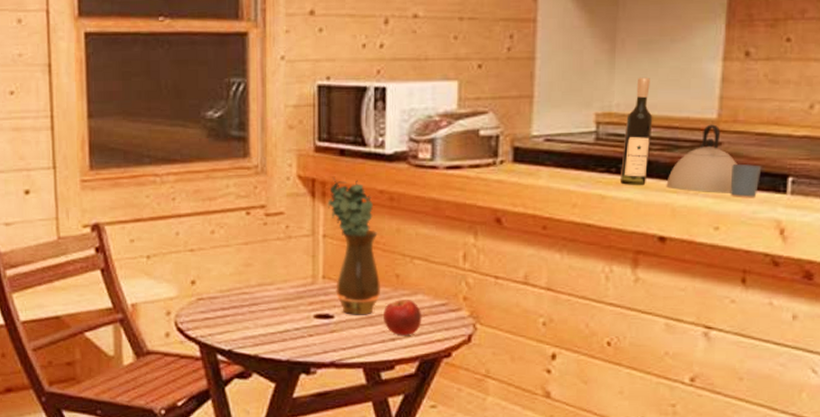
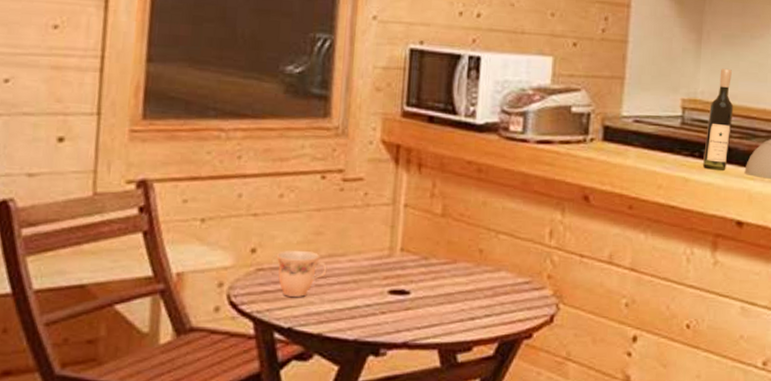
teacup: none [213,280,258,322] -> present [276,250,327,297]
vase: present [327,176,381,315] -> none [411,143,463,292]
fruit: present [384,300,422,335] -> none [463,276,505,314]

